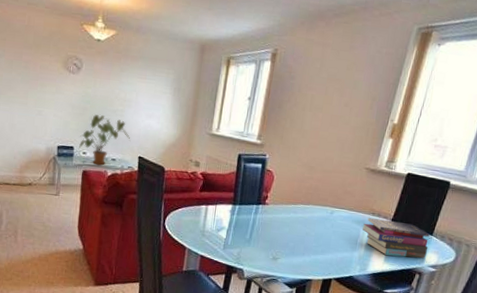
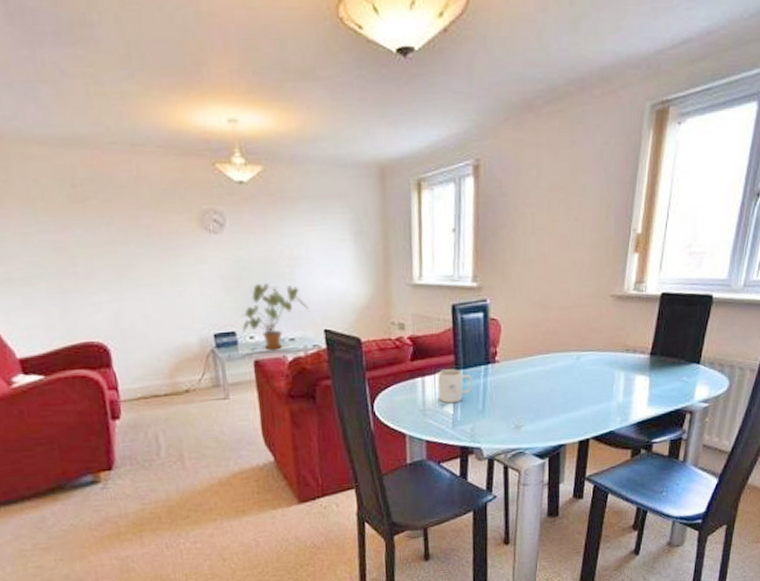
mug: none [216,202,246,231] -> present [437,369,474,404]
books: present [363,218,430,259] -> none [617,354,697,399]

